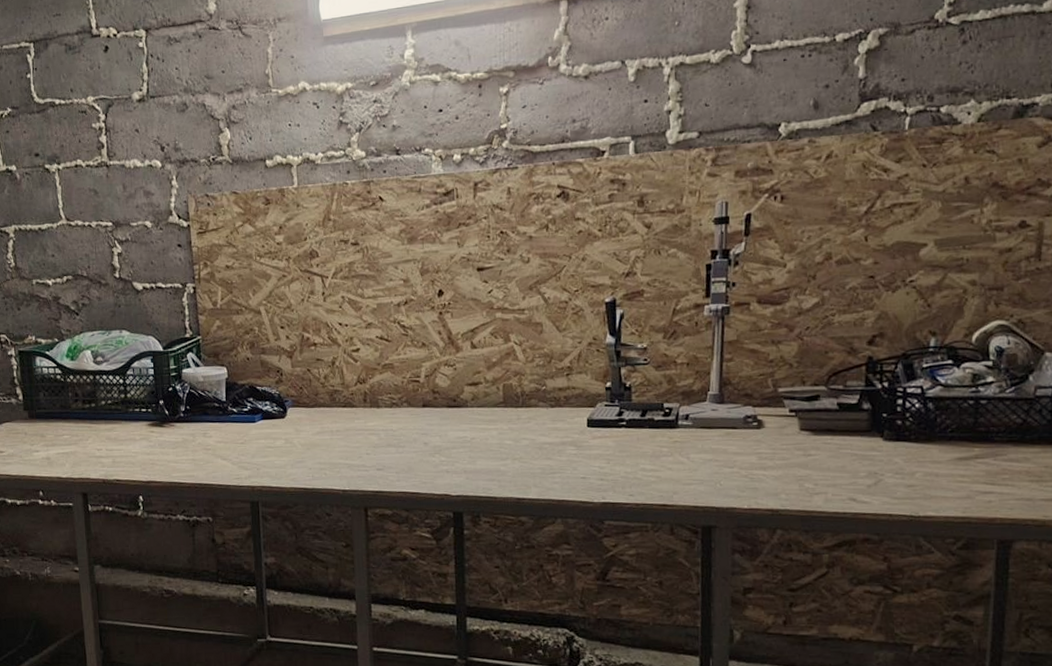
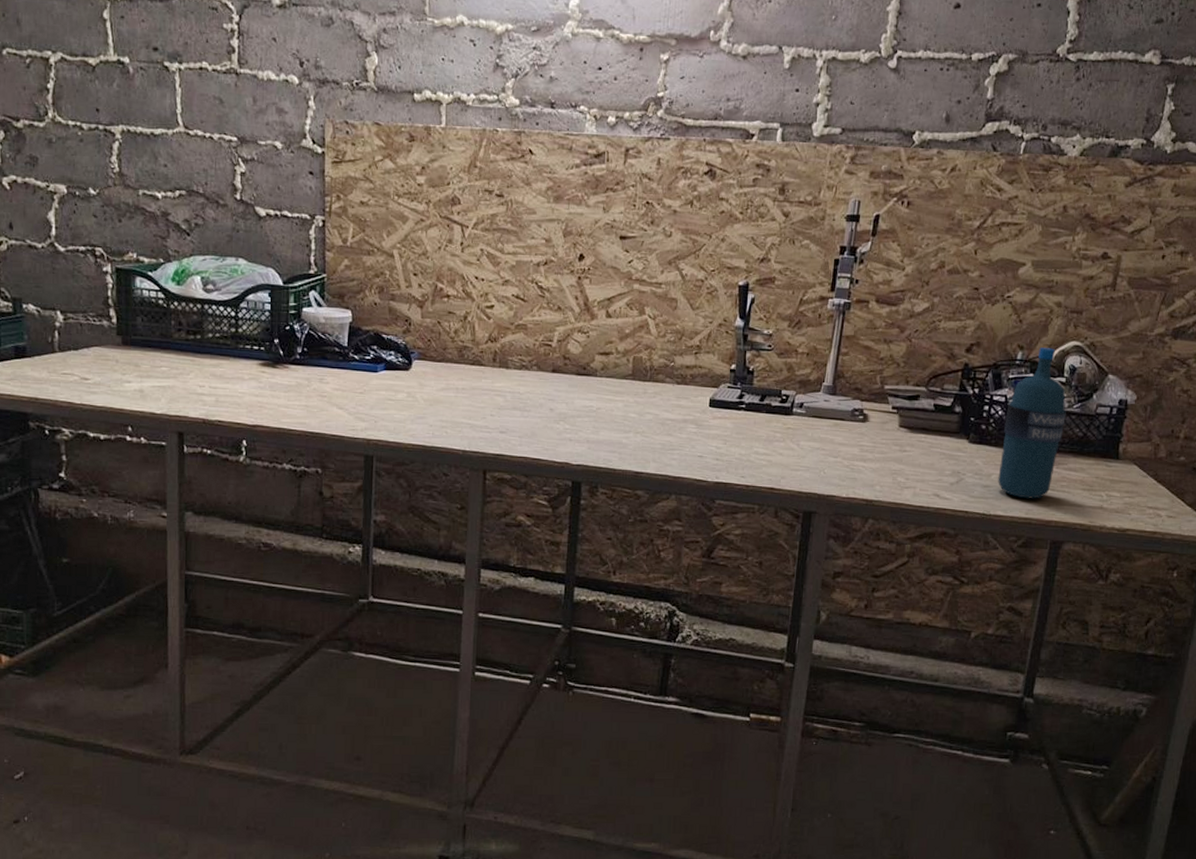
water bottle: none [923,330,998,496] -> present [998,347,1066,499]

